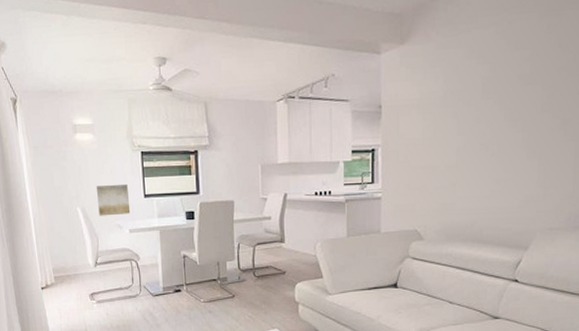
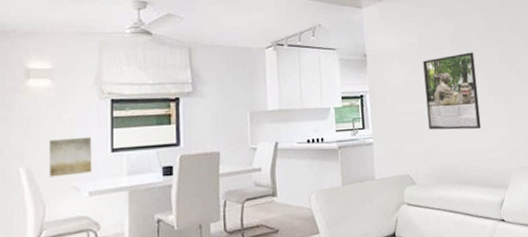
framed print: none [444,100,509,187] -> present [423,52,482,130]

